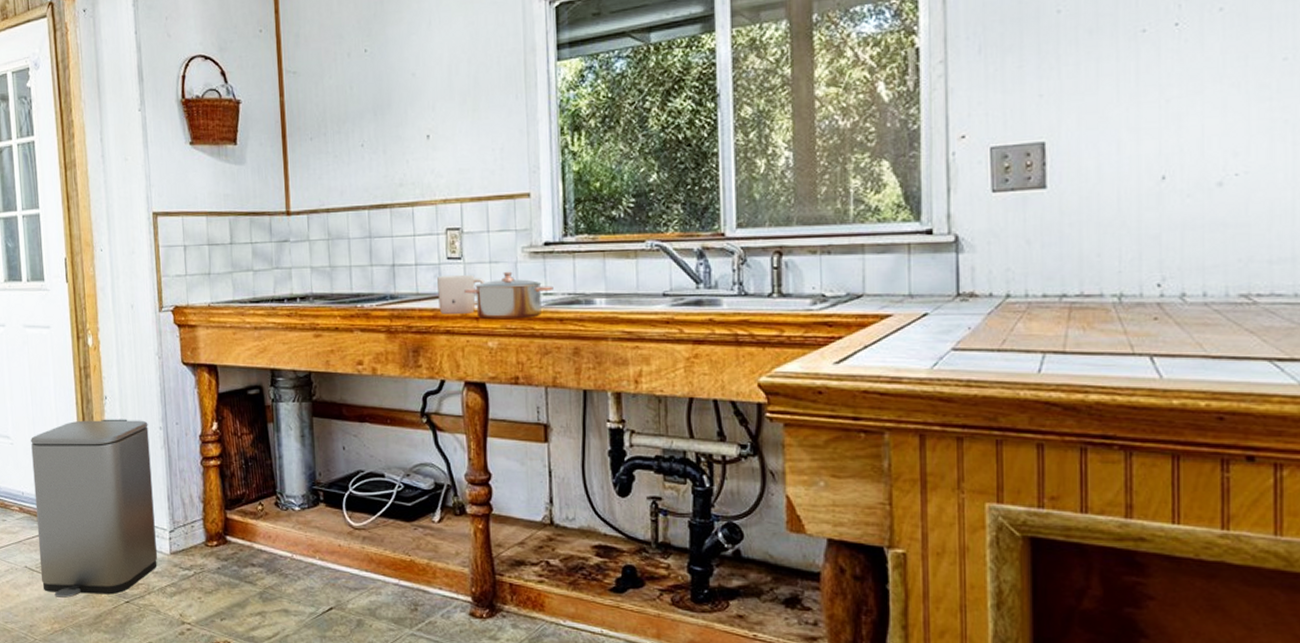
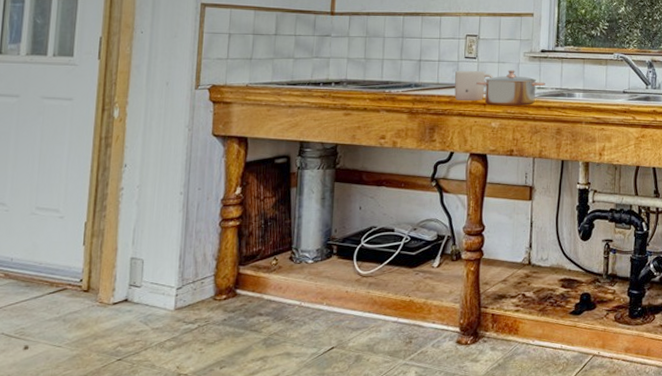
pedal bin: present [31,419,158,598] -> none [20,185,169,362]

